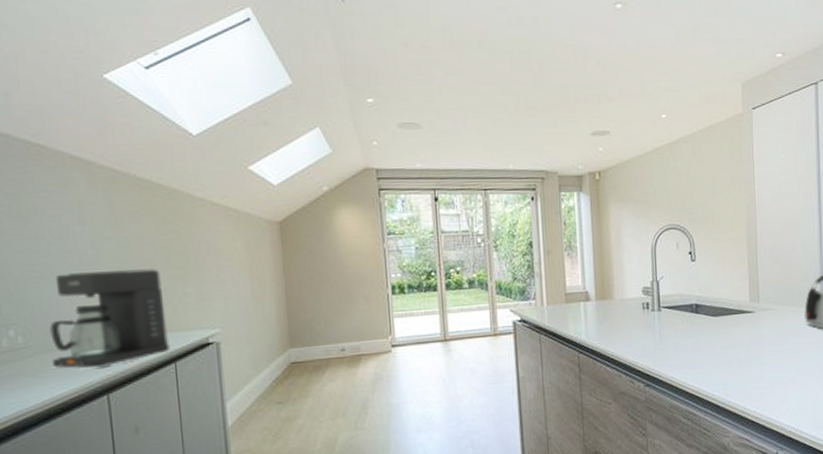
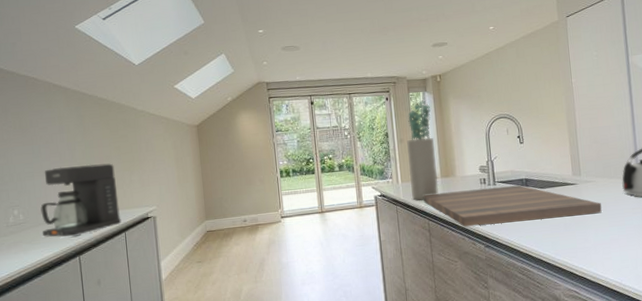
vase: none [555,197,593,328] -> present [407,96,439,201]
cutting board: none [573,312,781,362] -> present [423,185,602,227]

